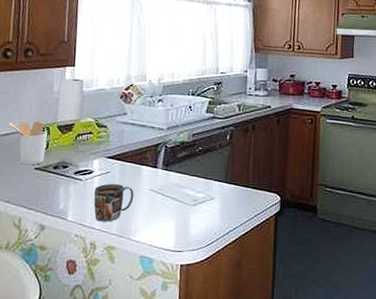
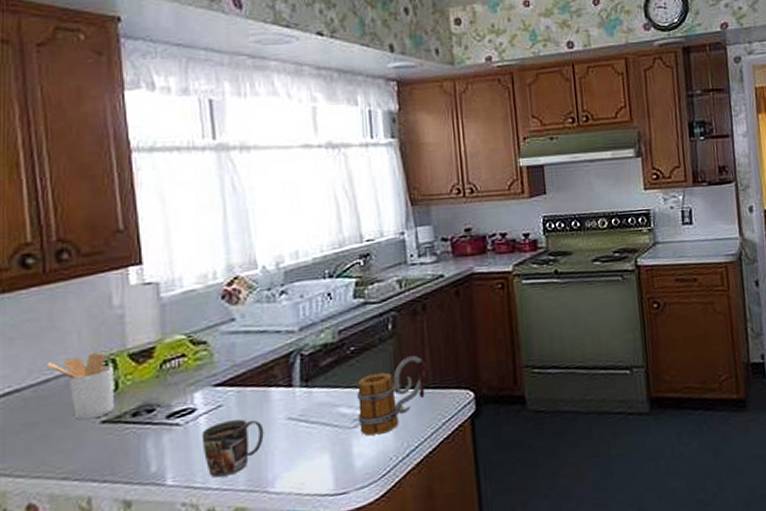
mug: none [197,161,249,214] -> present [356,355,427,436]

